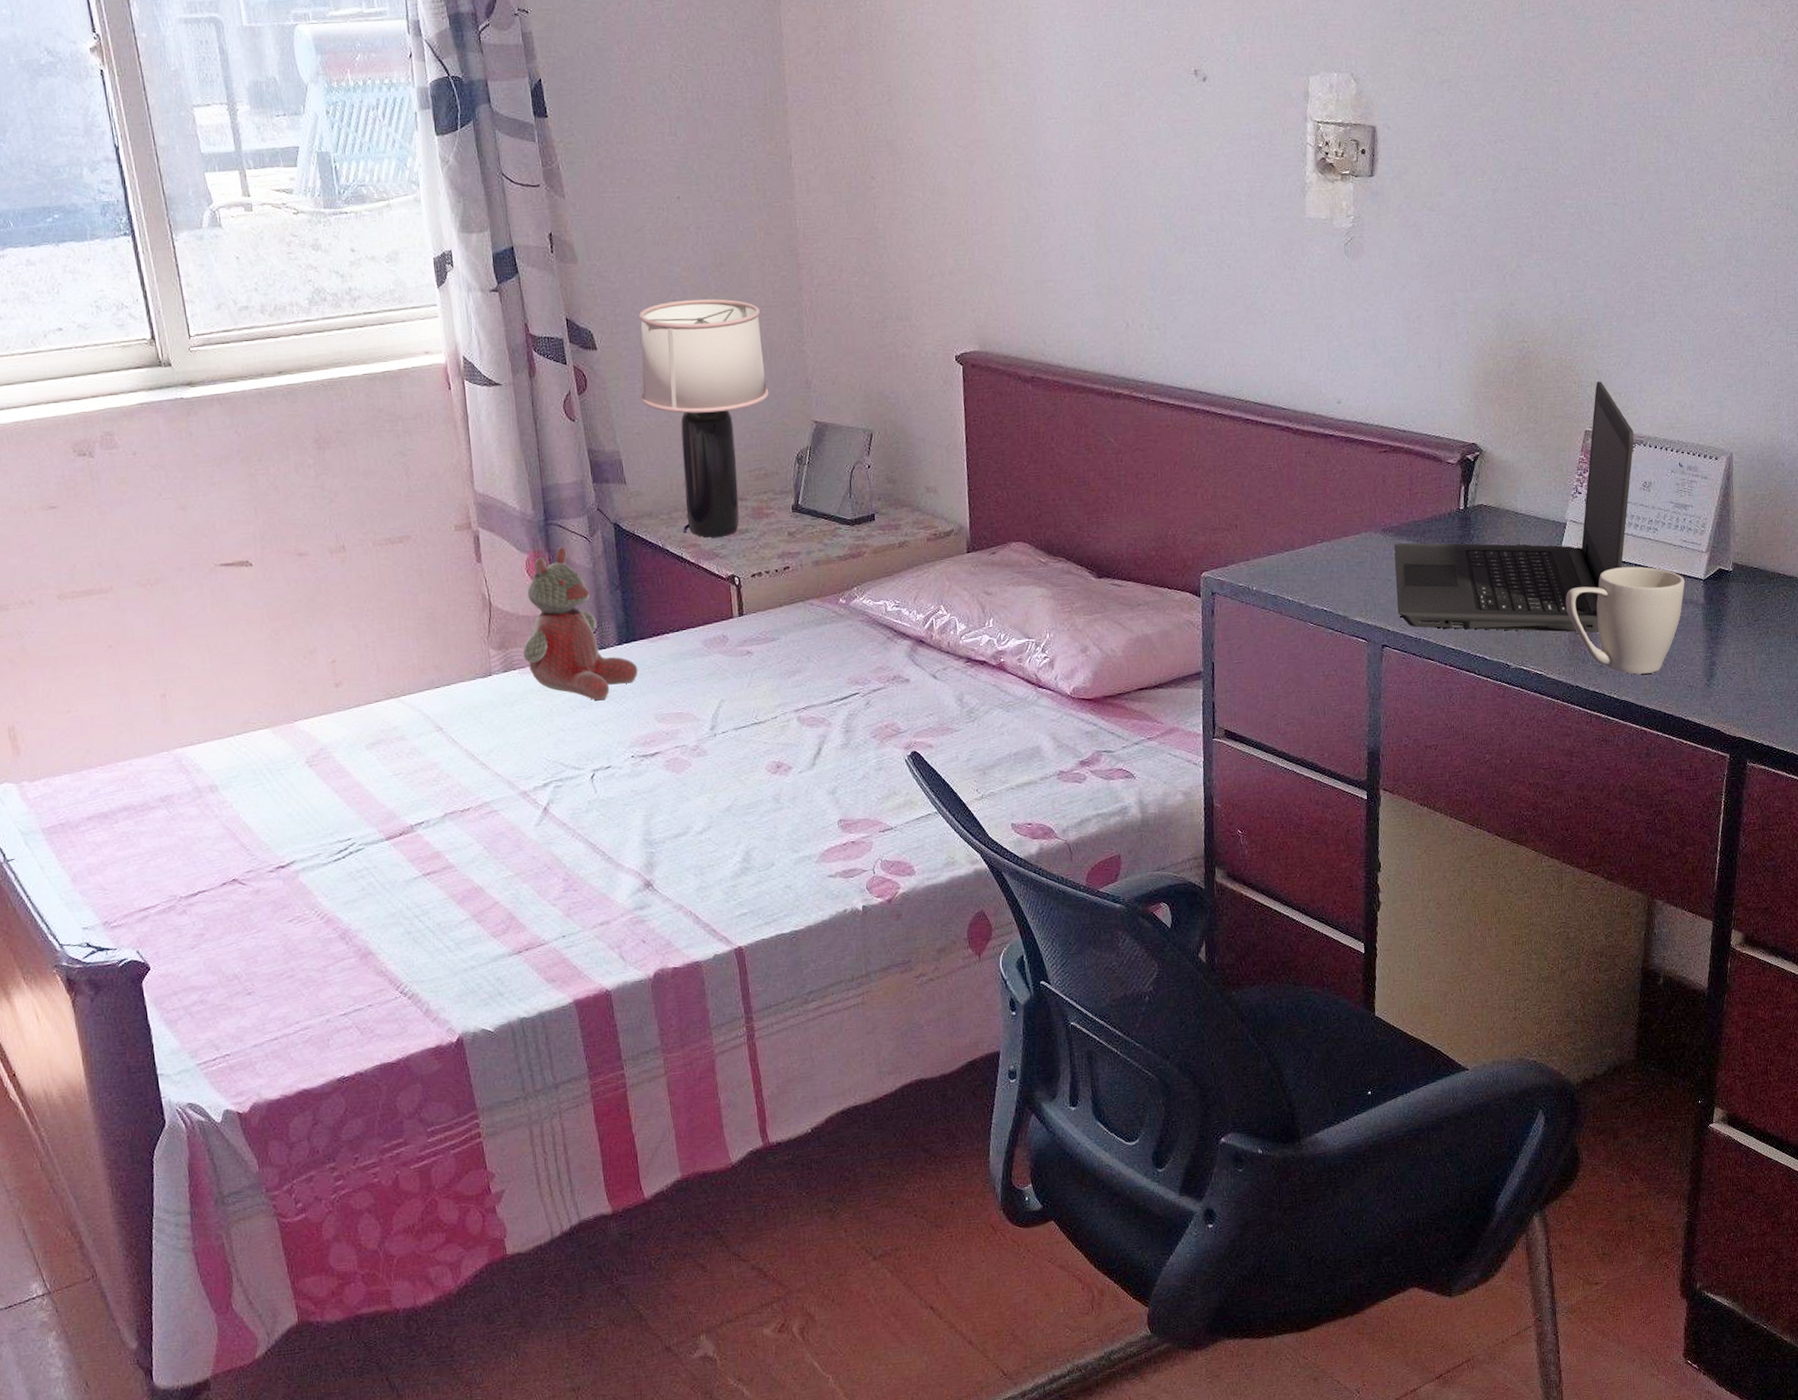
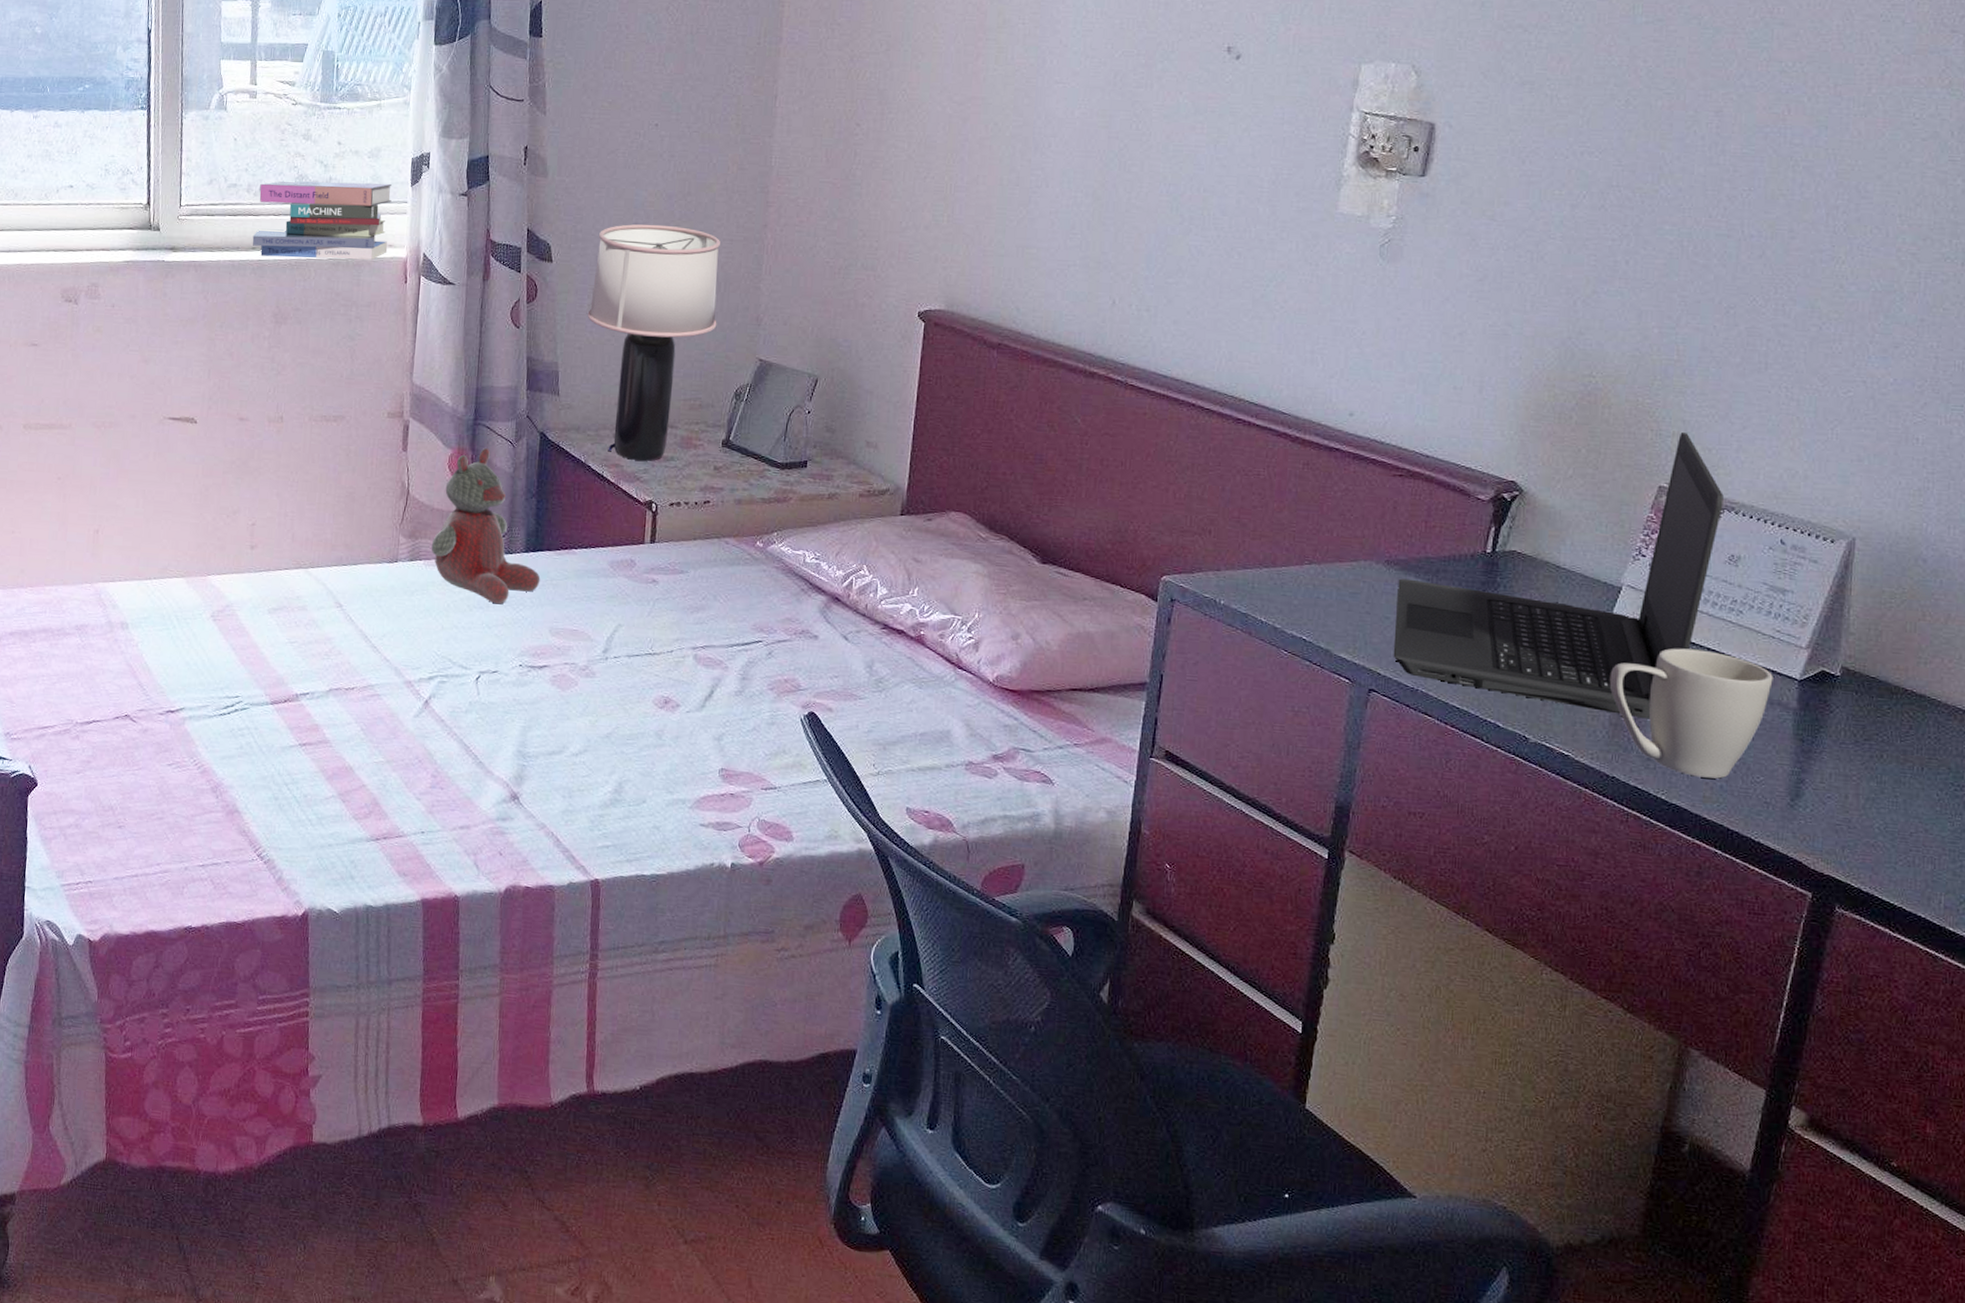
books: none [274,287,425,380] -> present [252,180,392,261]

